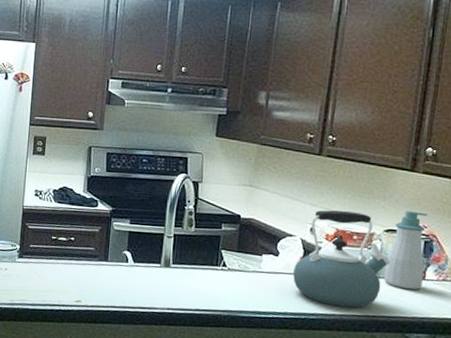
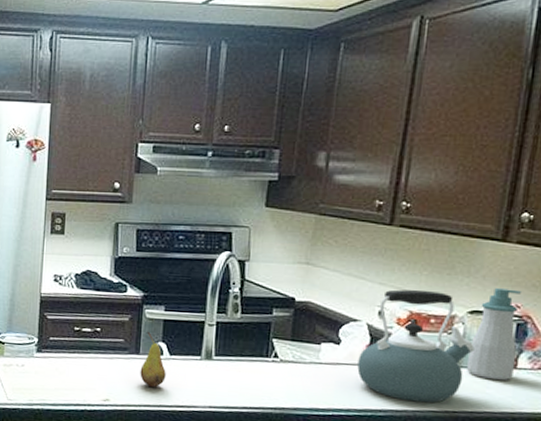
fruit: none [108,241,131,290] -> present [140,331,166,387]

